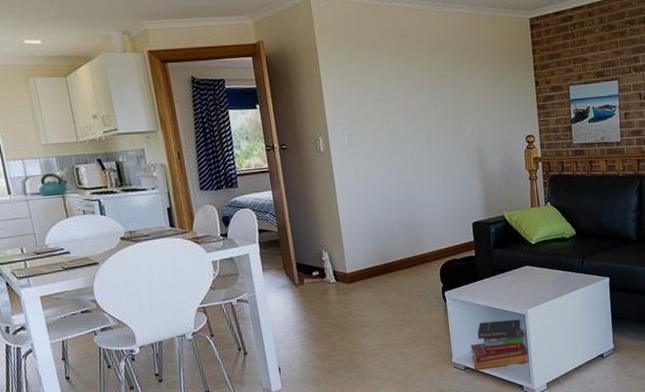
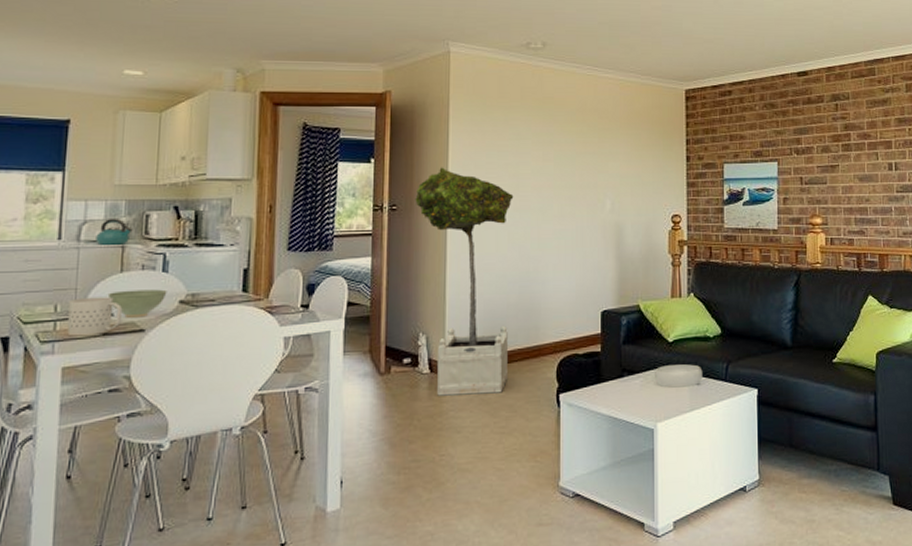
mug: none [31,238,79,272] -> present [67,297,123,337]
bowl: none [60,229,109,254] -> present [107,289,167,318]
potted tree: none [300,108,401,300] -> present [415,167,514,396]
books: present [470,319,528,370] -> none [583,435,653,498]
bowl: none [522,261,563,281] -> present [655,364,703,388]

